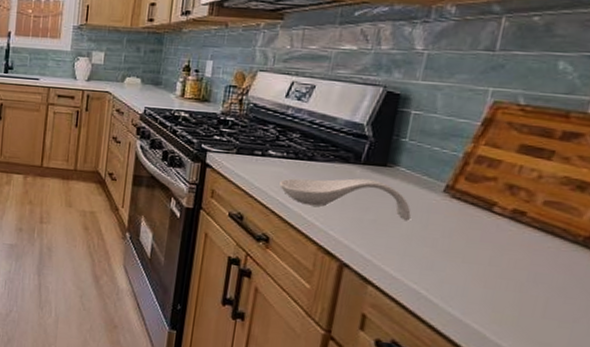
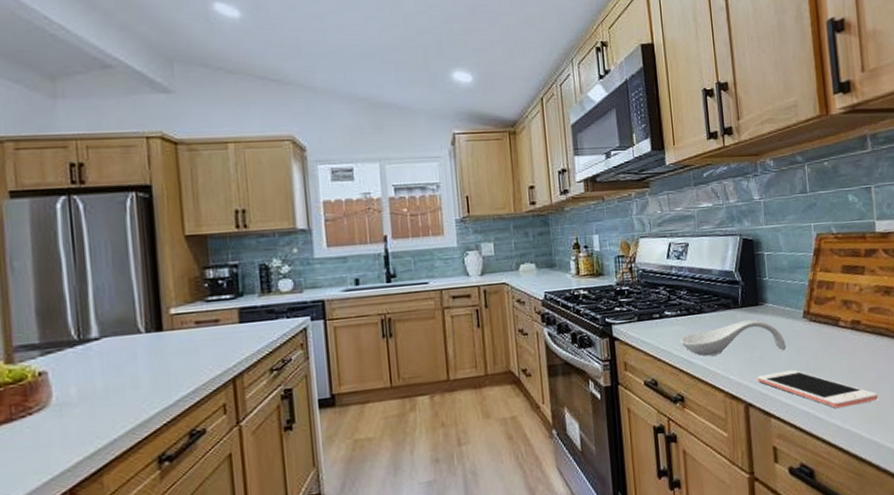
cell phone: none [363,239,524,305] -> present [758,369,878,409]

